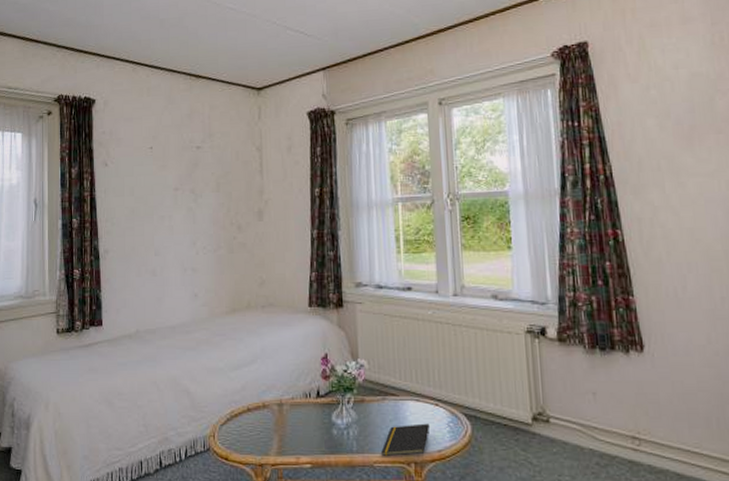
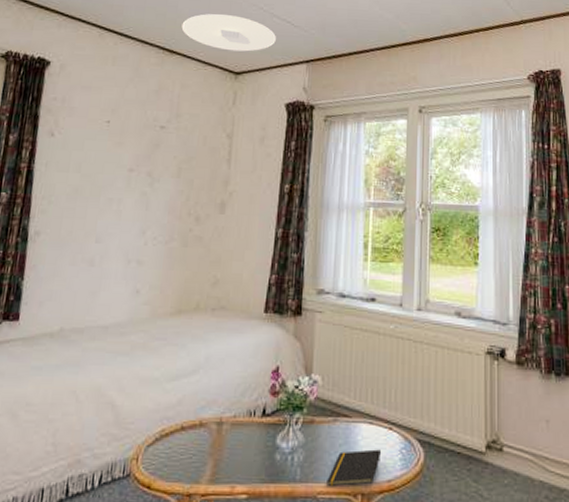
ceiling light: none [203,33,292,69] -> present [181,14,276,52]

